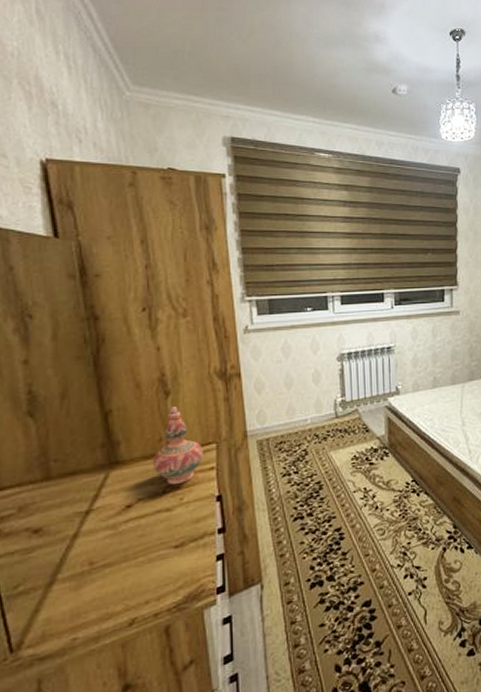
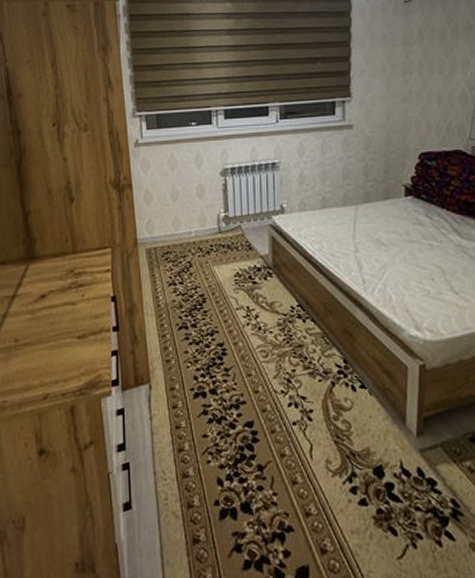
decorative vase: present [152,407,203,485] -> none [60,212,101,282]

